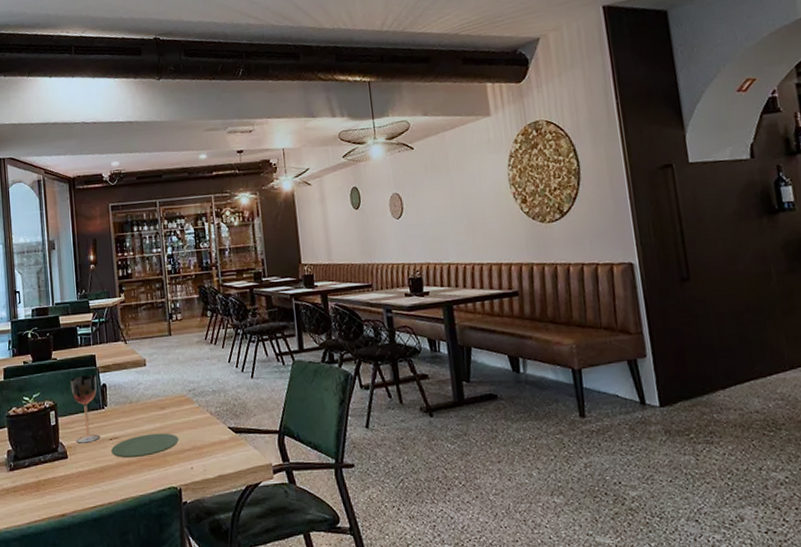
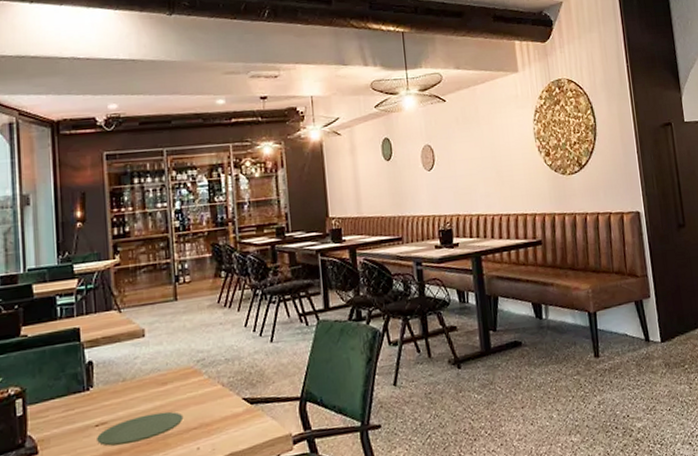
wineglass: present [70,374,101,444] -> none [45,351,83,435]

